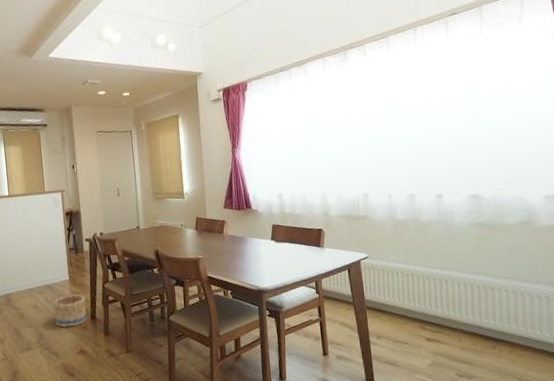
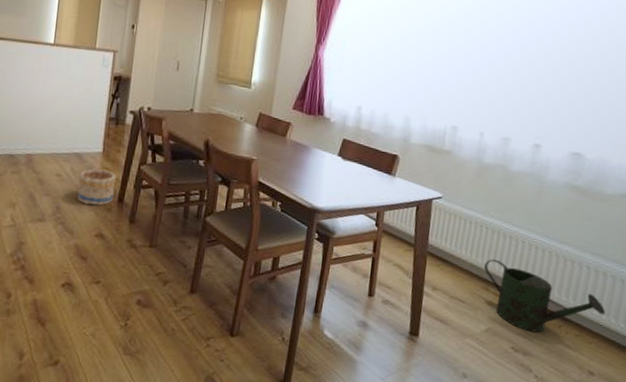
watering can: none [417,300,531,357] -> present [484,259,606,333]

